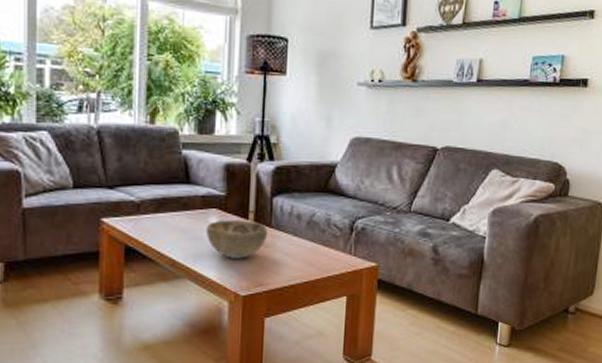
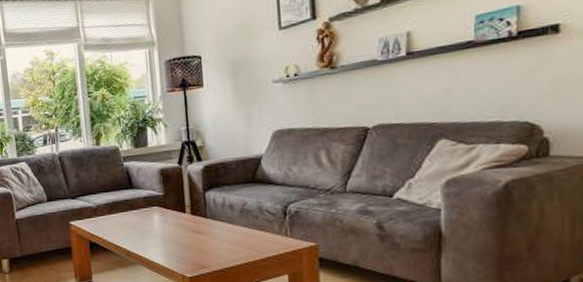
decorative bowl: present [205,220,268,259] -> none [150,213,205,247]

